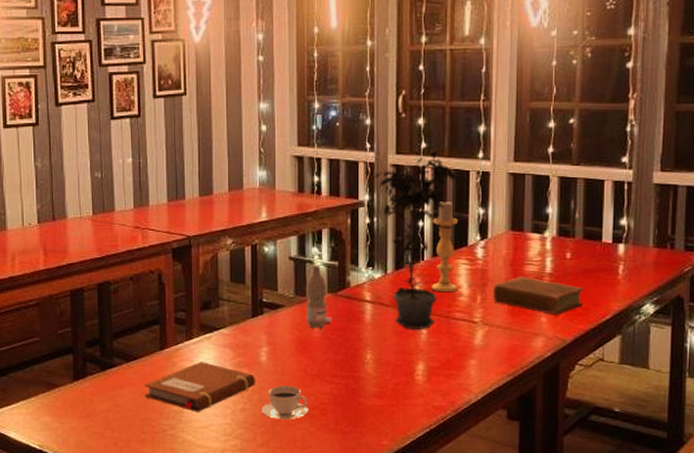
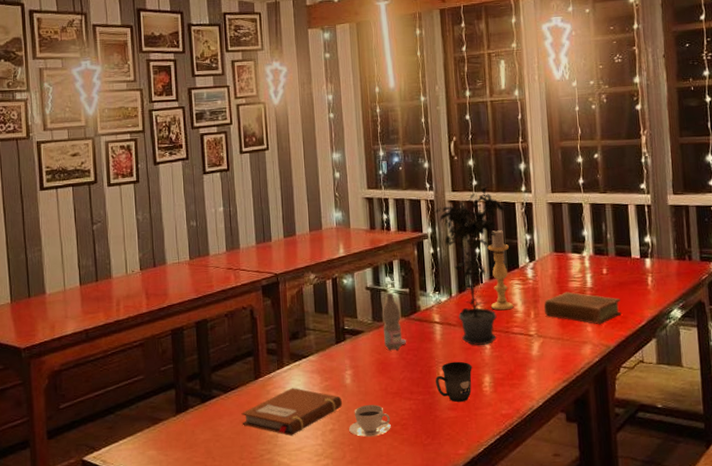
mug: none [362,345,404,389] -> present [435,361,472,402]

